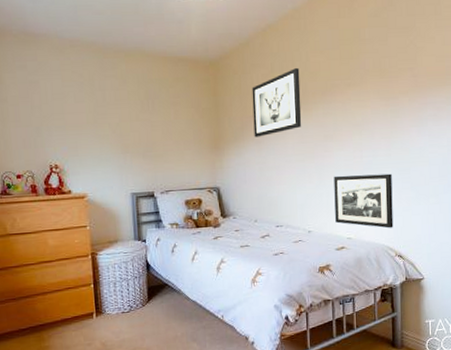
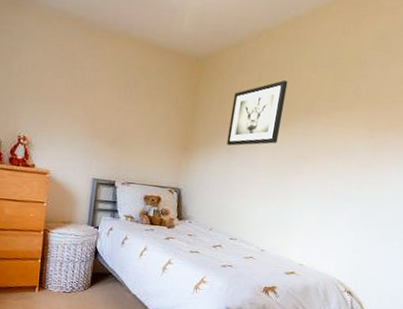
picture frame: present [334,173,394,229] -> none [291,199,360,263]

